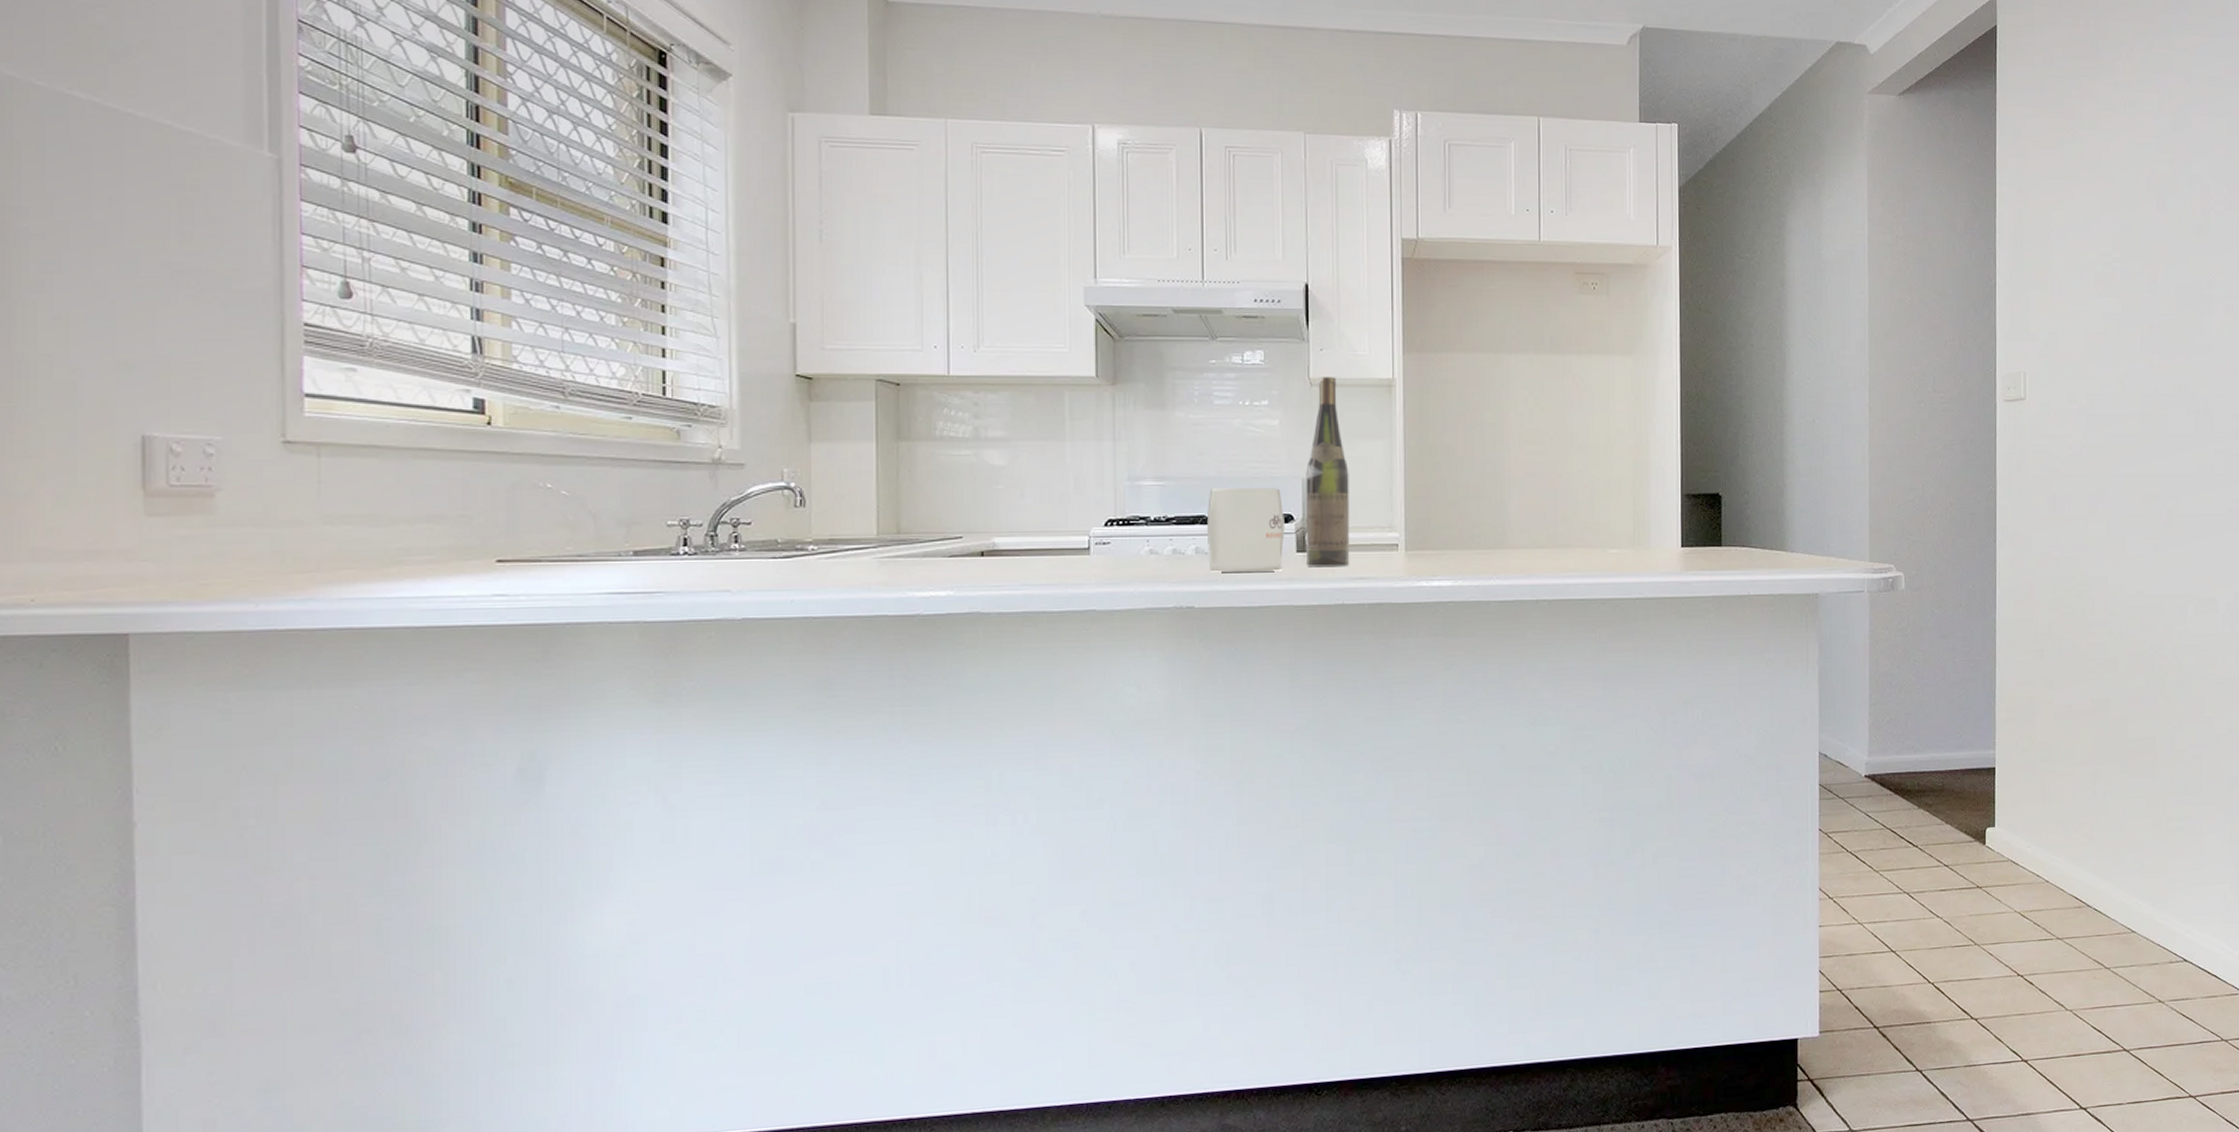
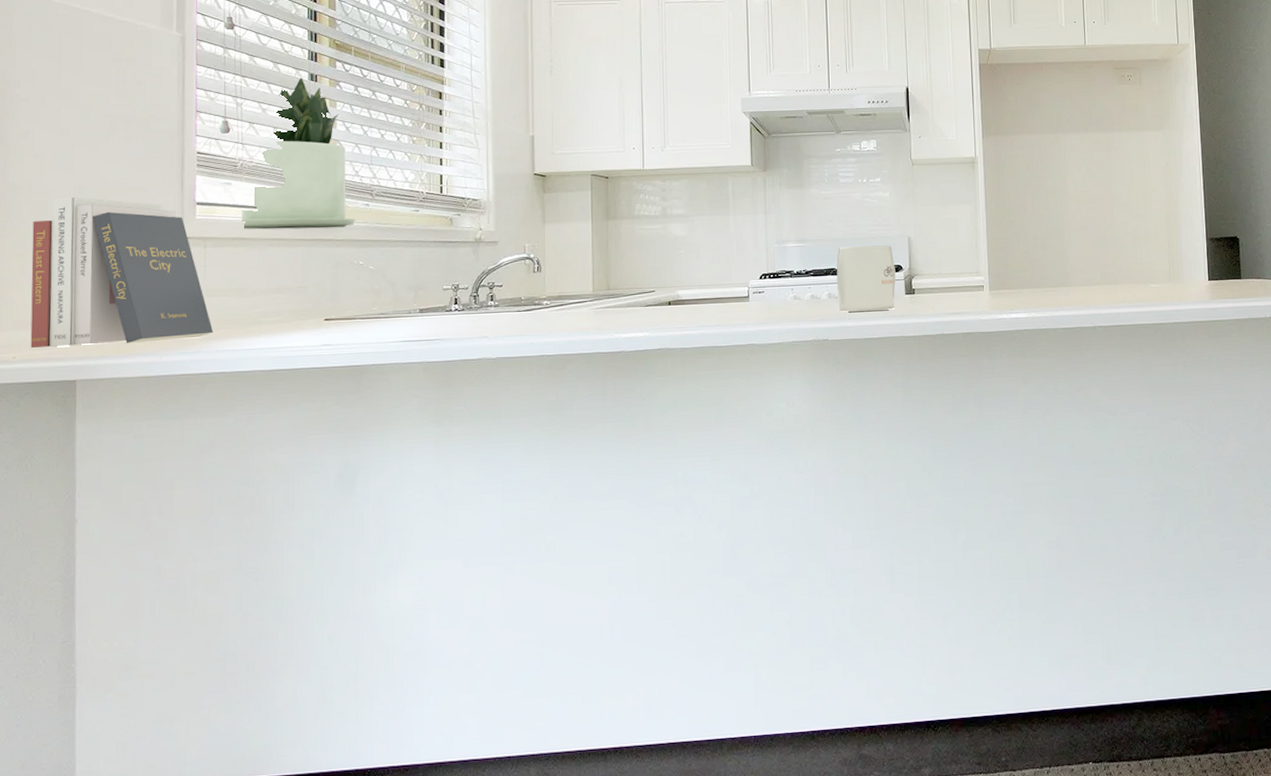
books: none [55,379,334,589] -> present [30,197,214,349]
planter: none [369,228,543,438] -> present [239,78,357,230]
wine bottle: present [1306,377,1350,567] -> none [911,158,947,306]

